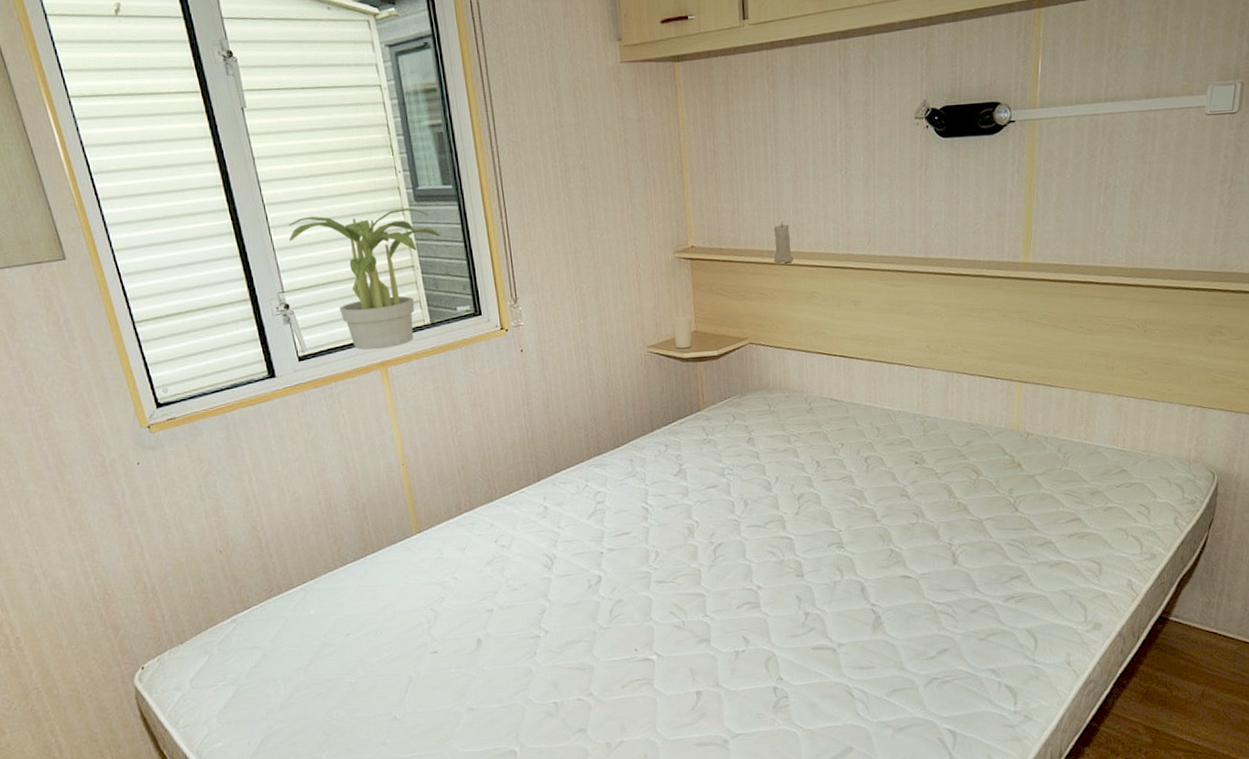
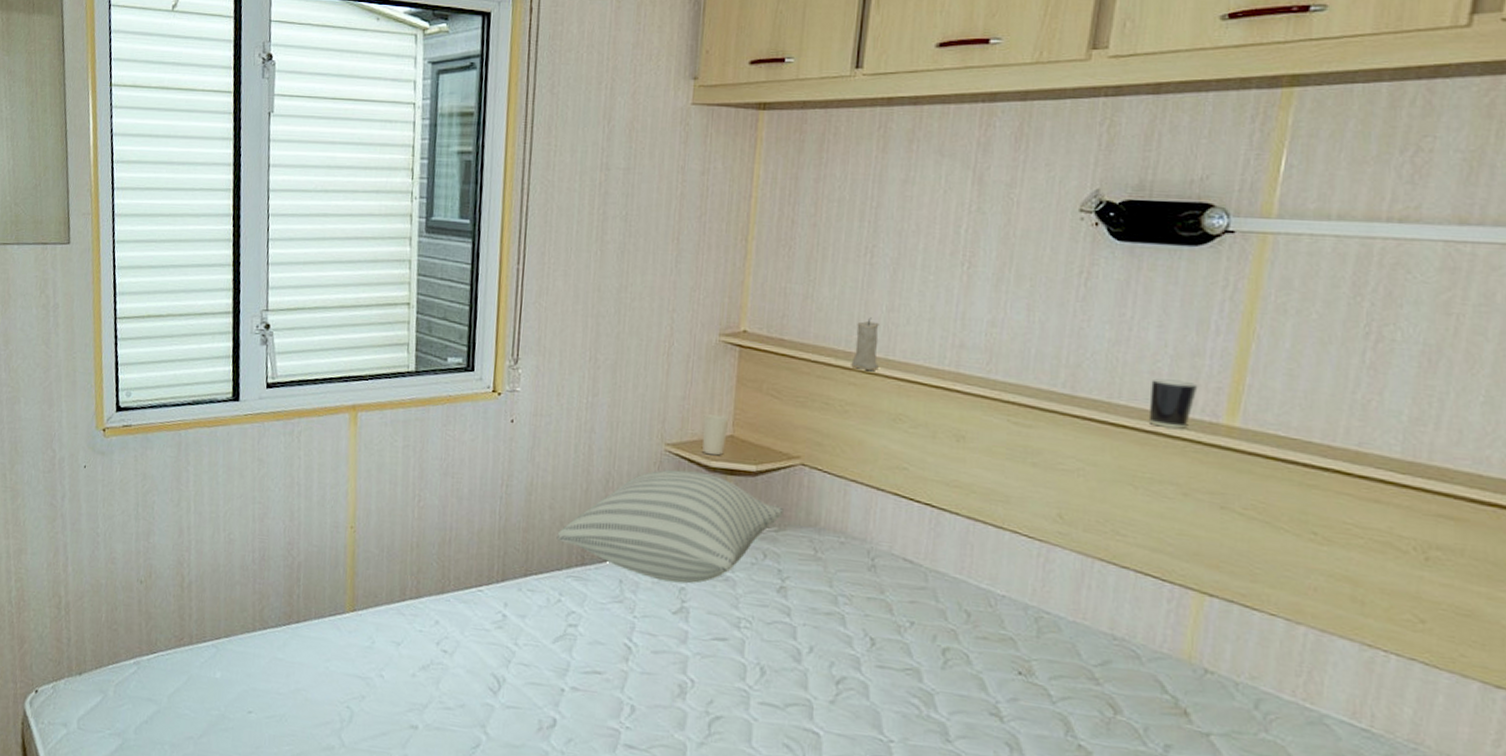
potted plant: present [288,207,440,350] -> none [286,233,446,391]
pillow: none [575,363,743,453] -> present [556,470,784,584]
mug: none [975,235,1004,271] -> present [1148,378,1198,429]

